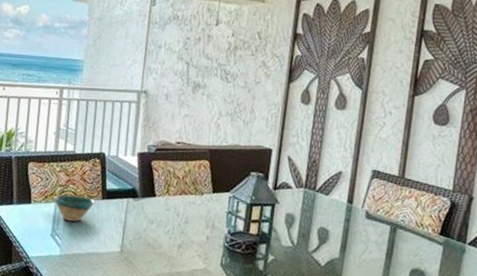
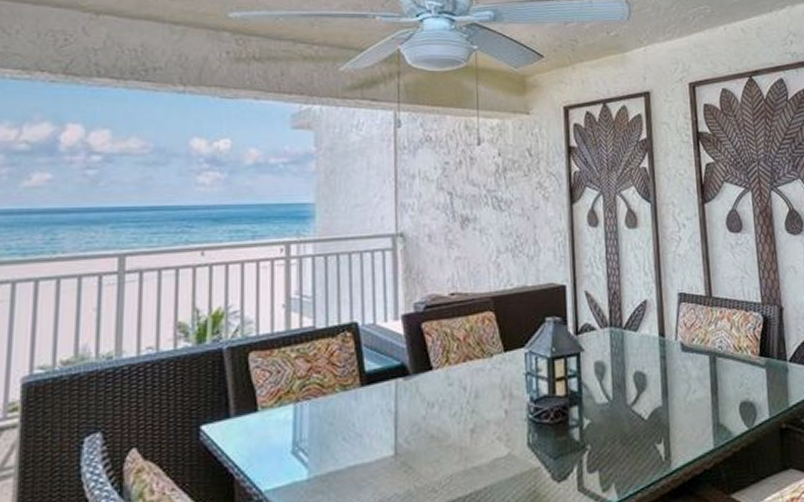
bowl: present [53,195,95,222] -> none [291,388,352,426]

